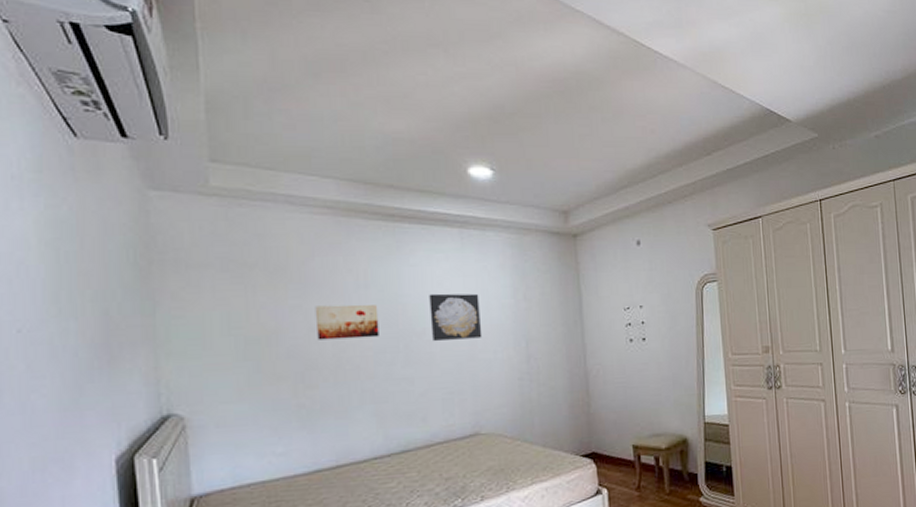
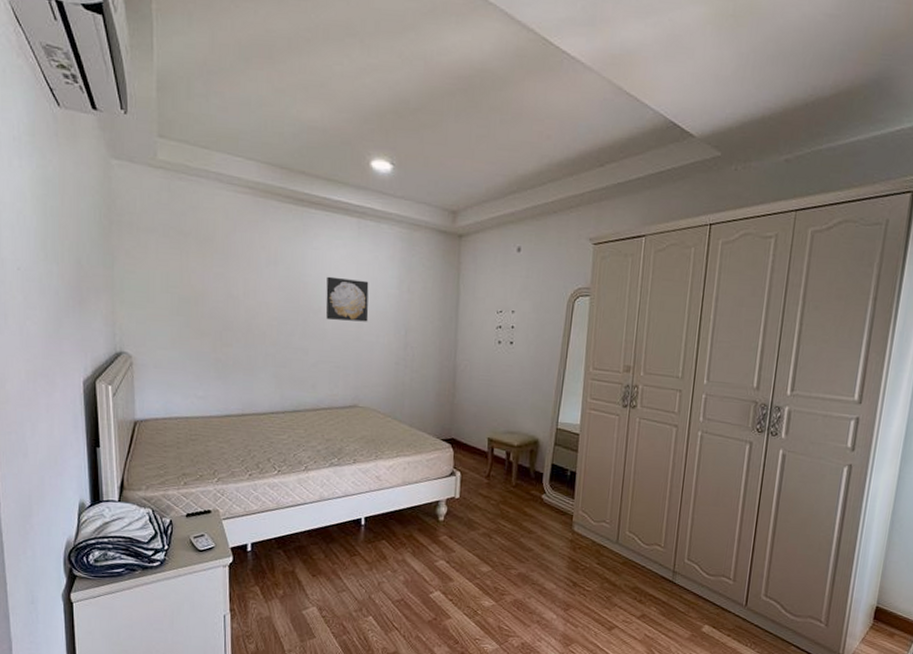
wall art: present [315,304,379,340] -> none [233,275,284,310]

